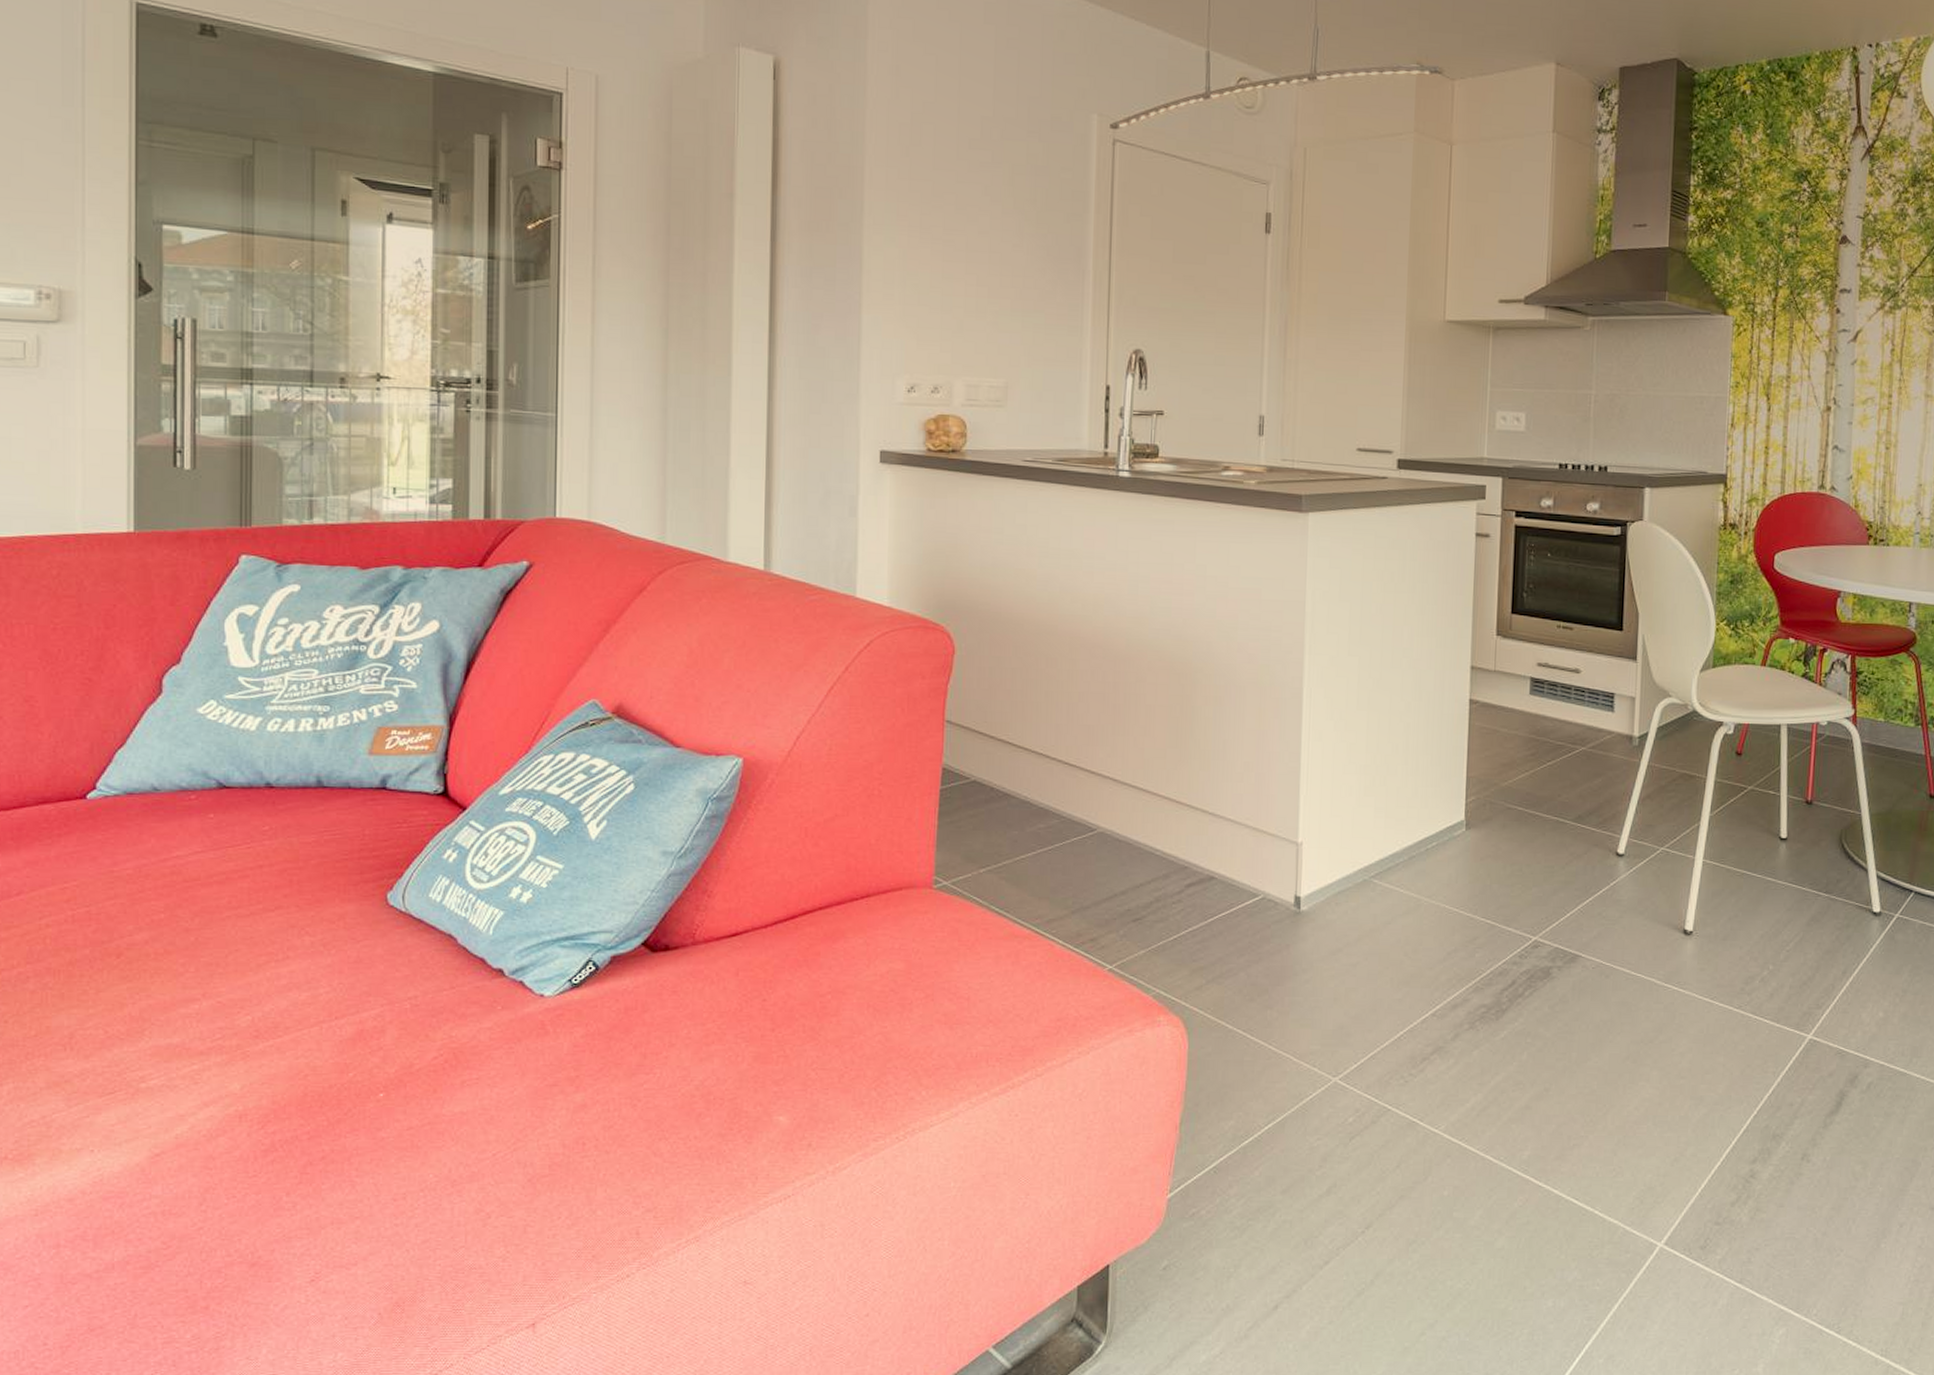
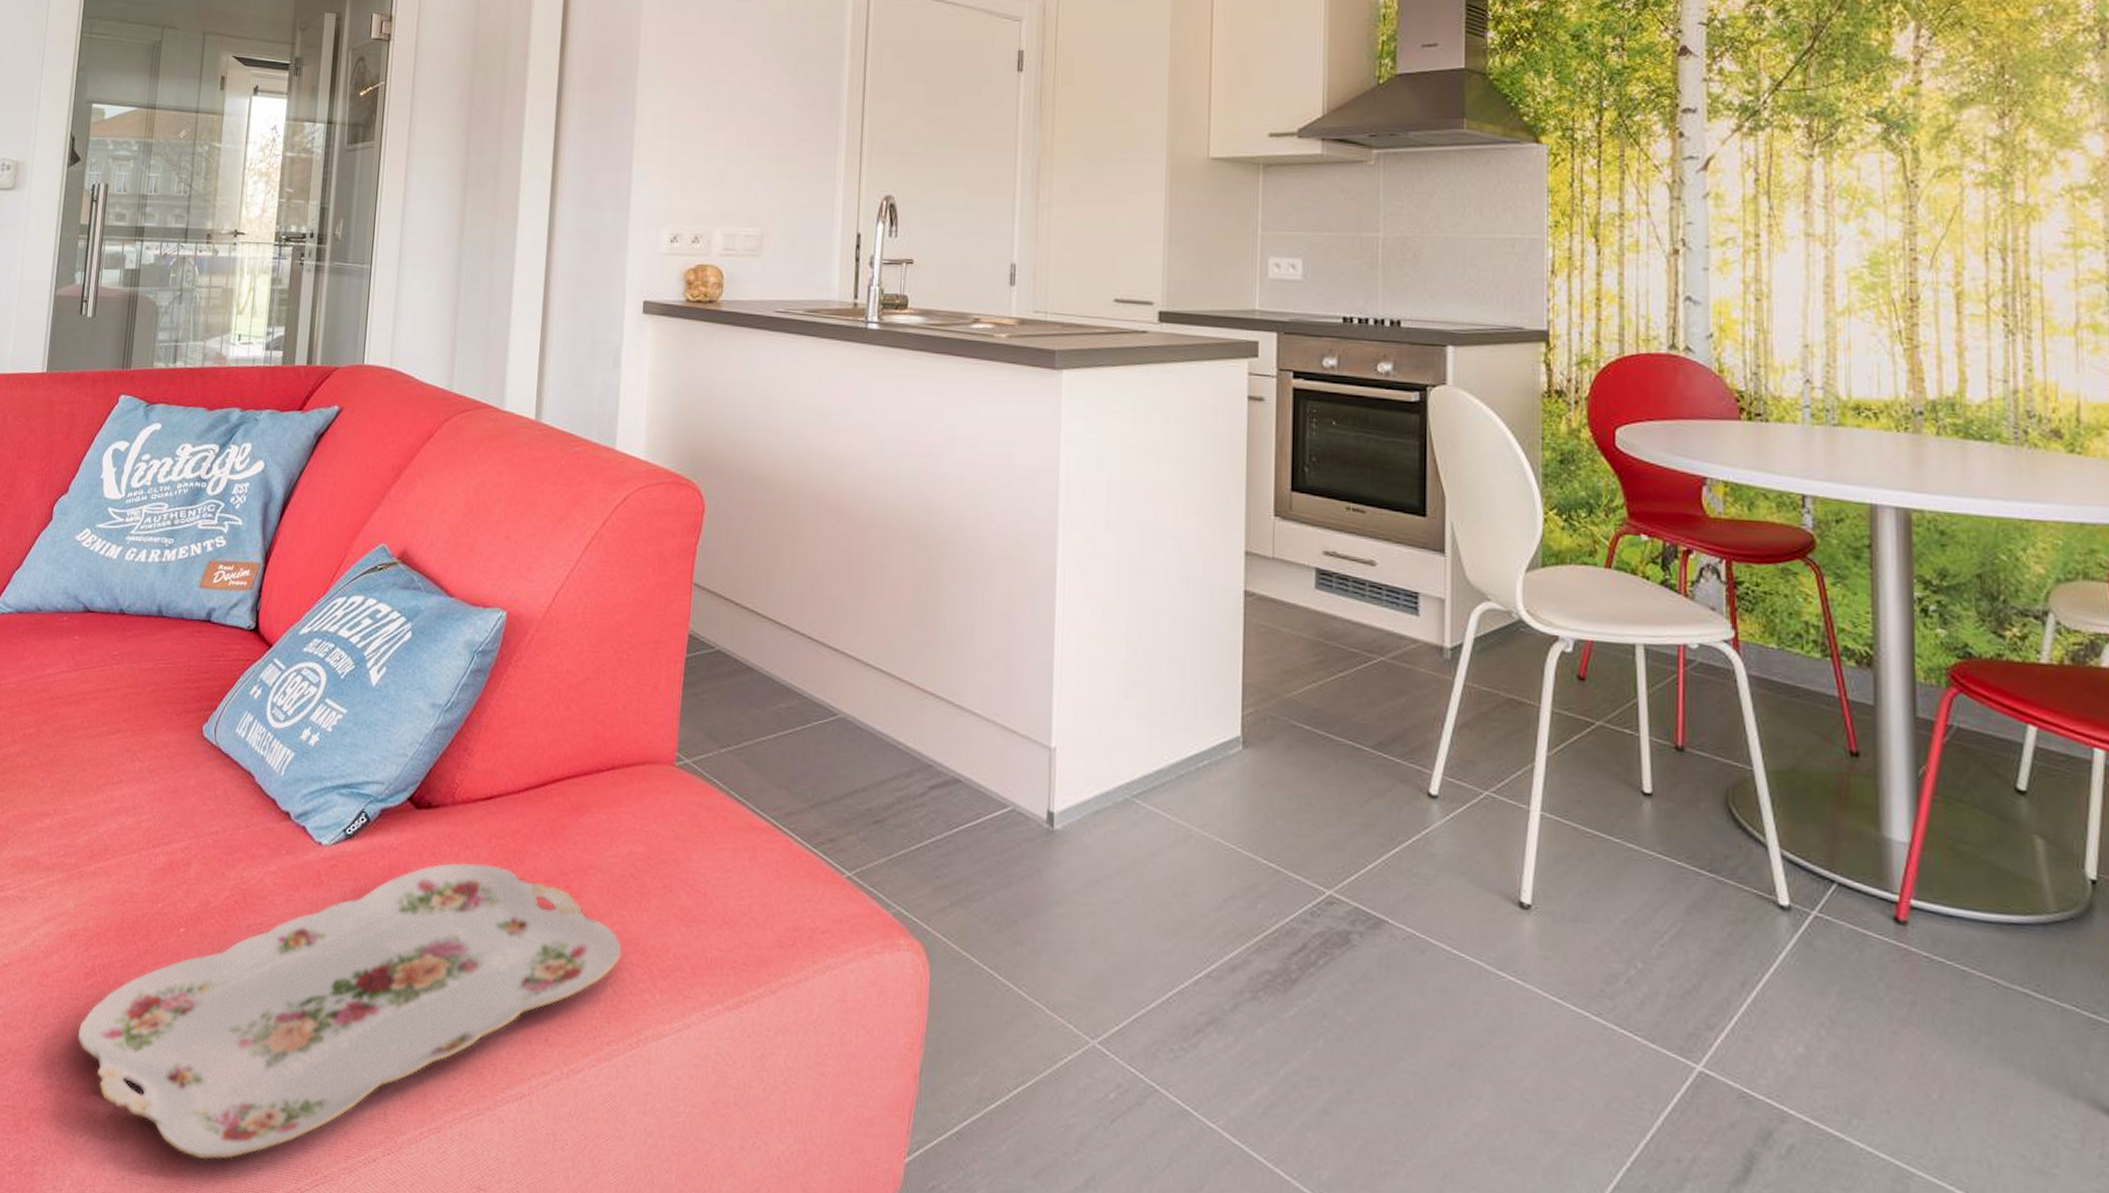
serving tray: none [260,995,885,1305] -> present [77,862,622,1160]

